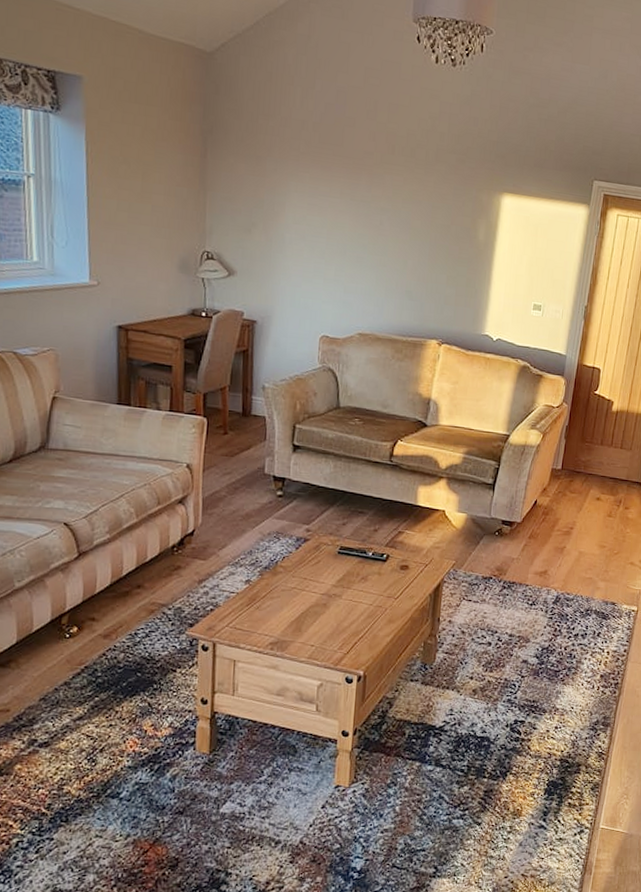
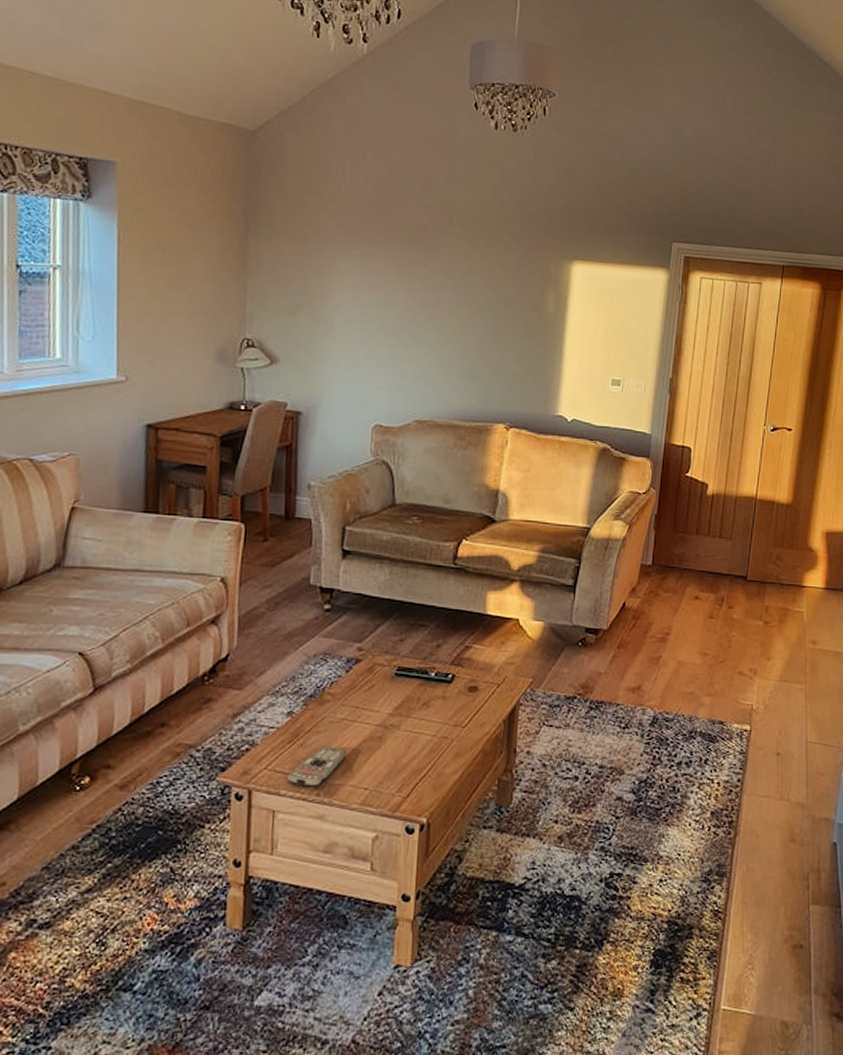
remote control: none [245,610,296,642] -> present [286,747,346,787]

